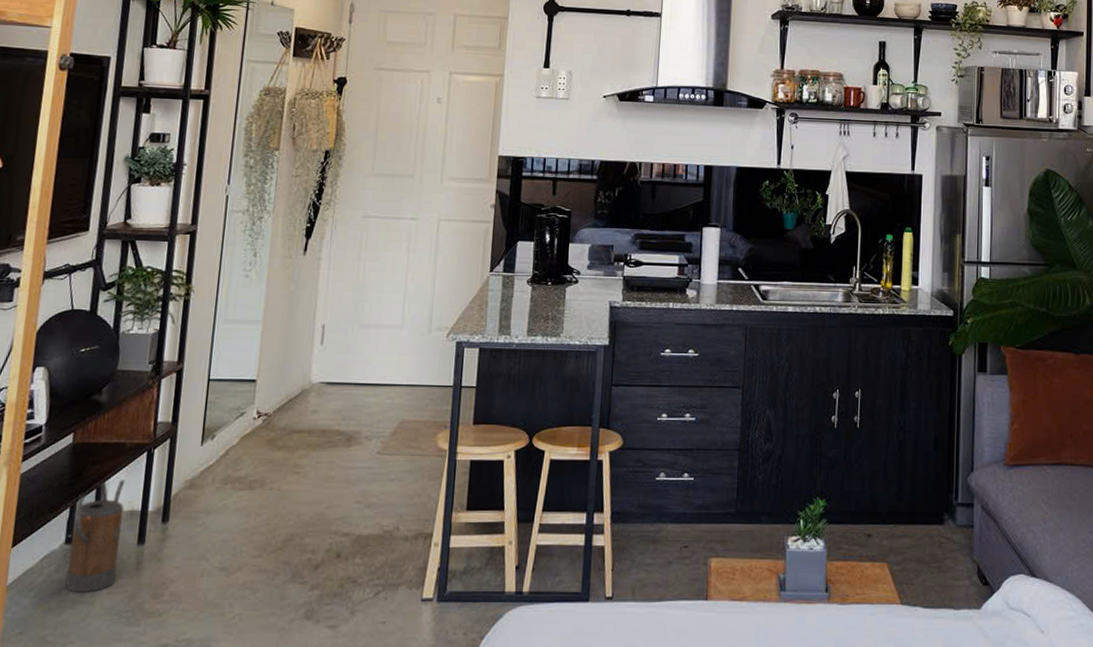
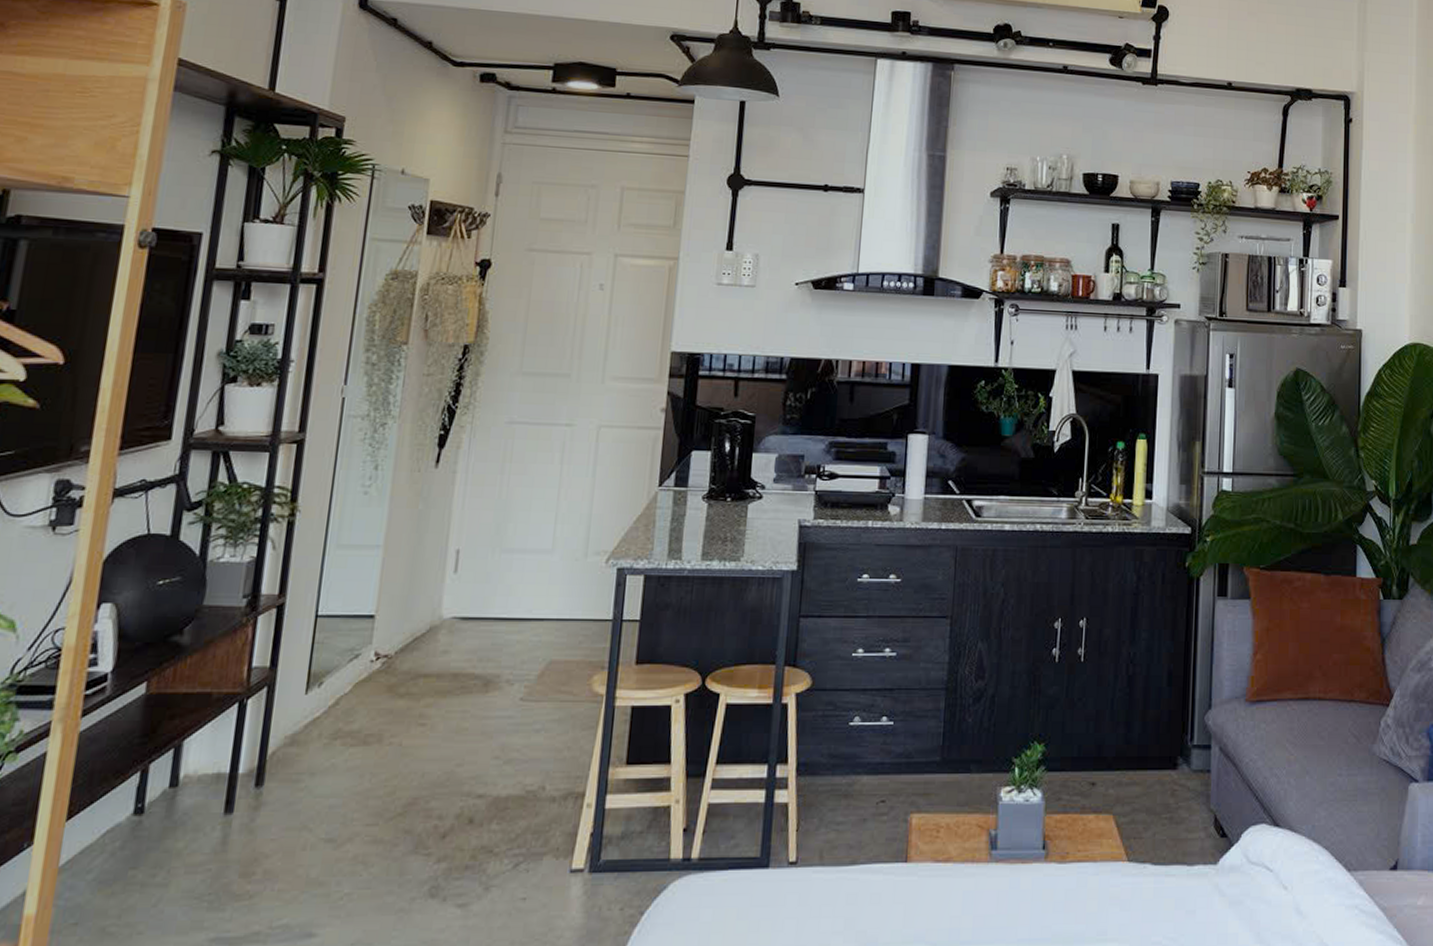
watering can: present [65,480,125,592] -> none [132,737,210,872]

